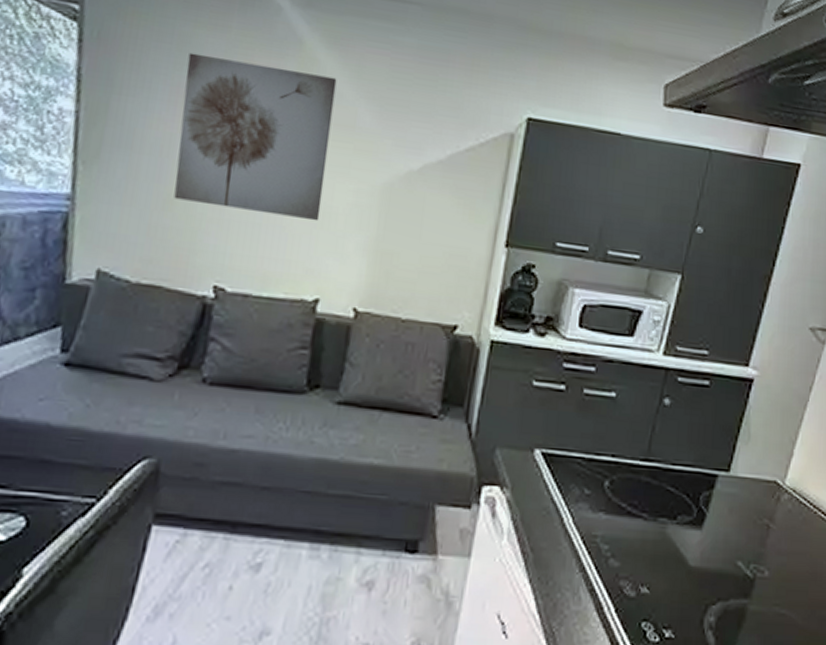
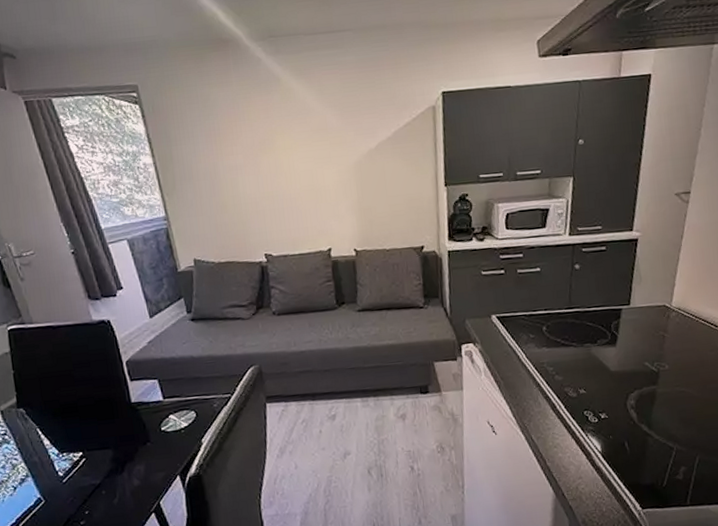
wall art: present [174,52,337,221] -> none [210,98,319,205]

